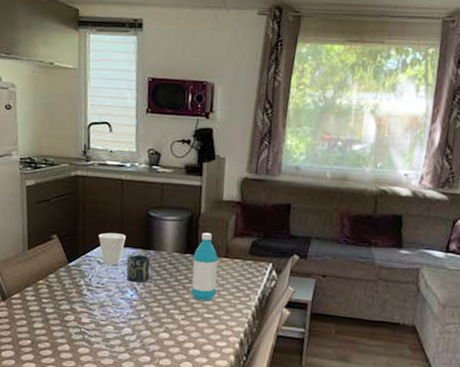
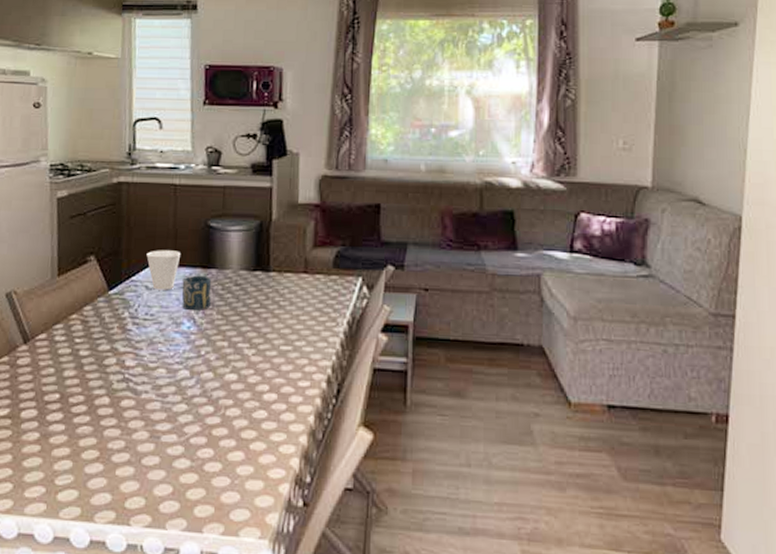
water bottle: present [191,232,219,302] -> none [263,244,296,330]

